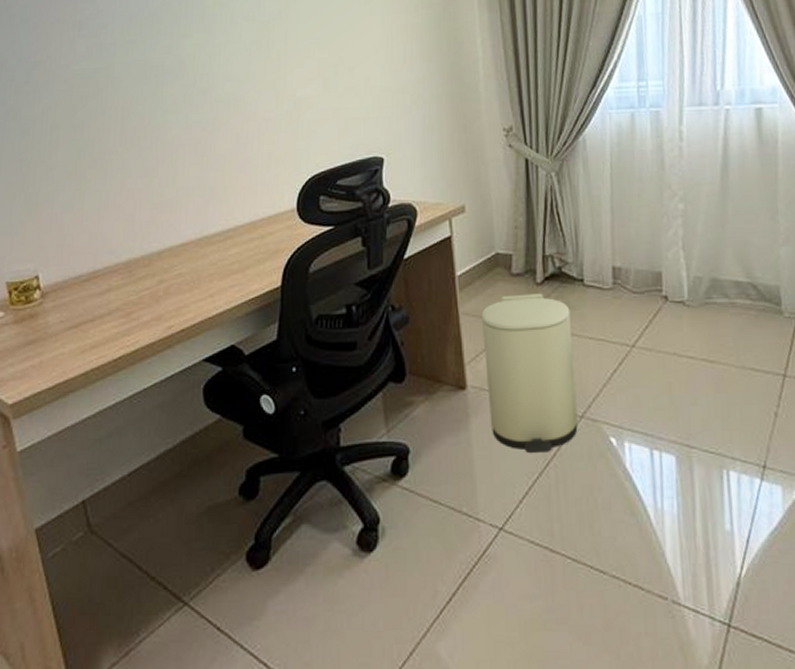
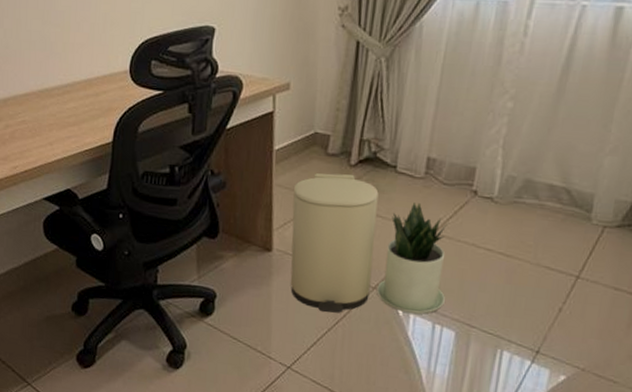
planter: none [585,316,658,442] -> present [377,203,449,315]

